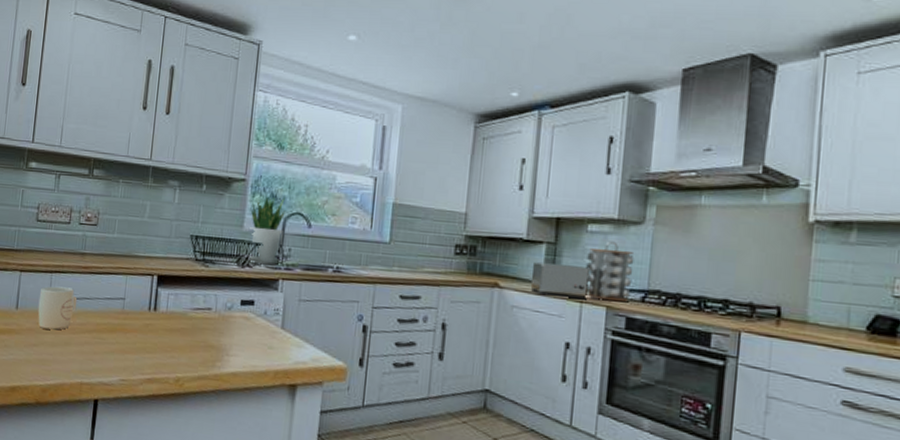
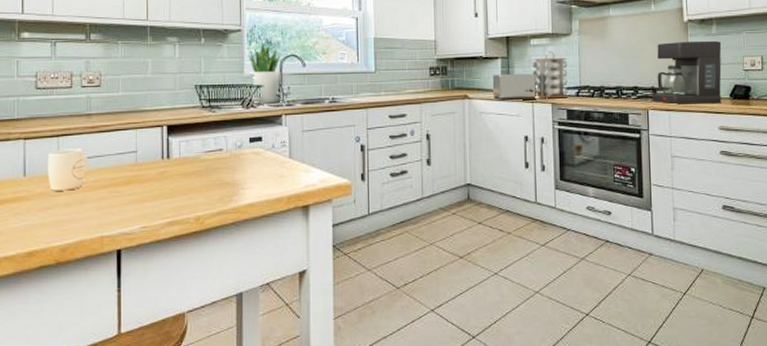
coffee maker: none [747,247,863,337] -> present [652,40,722,105]

